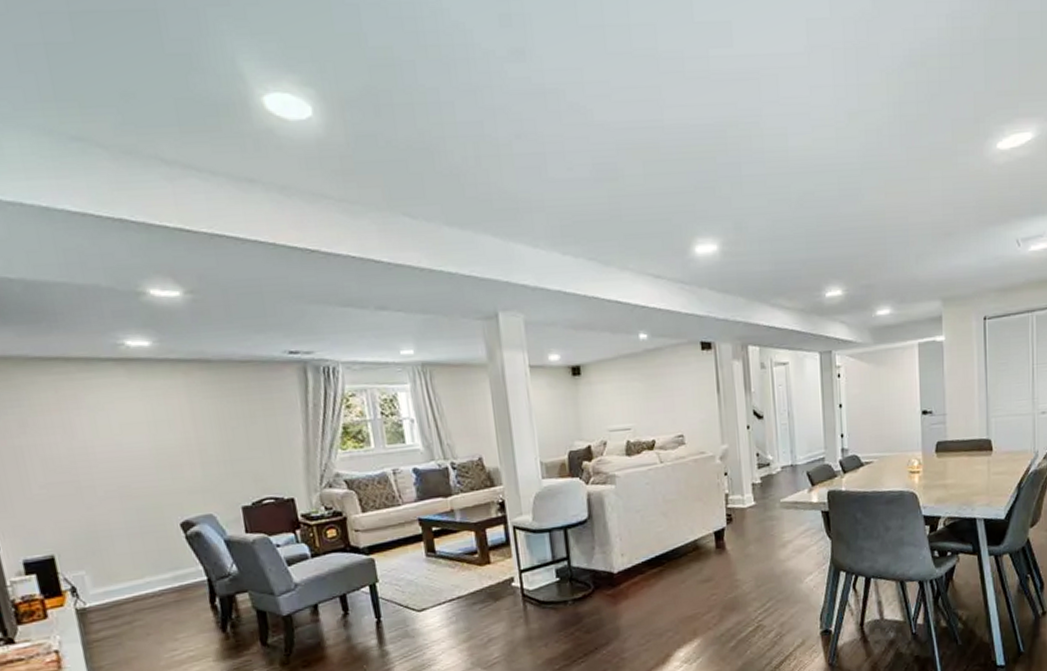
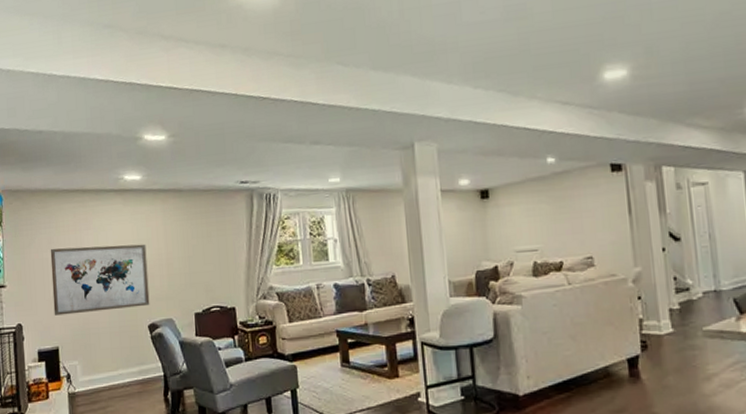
wall art: none [24,426,180,518] -> present [50,244,150,316]

